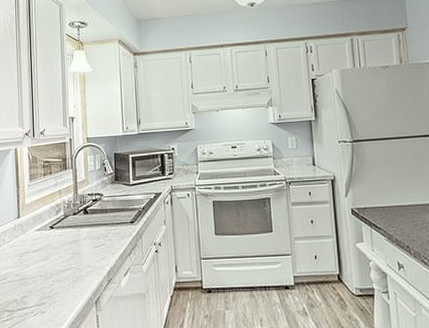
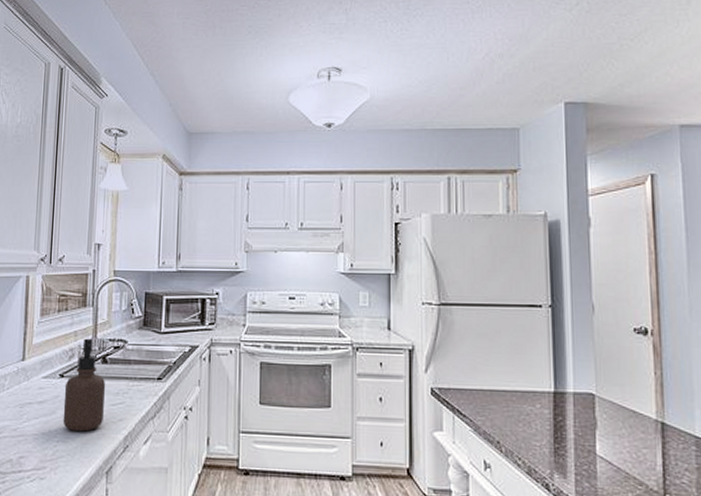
soap dispenser: none [55,195,89,272] -> present [63,338,106,432]

